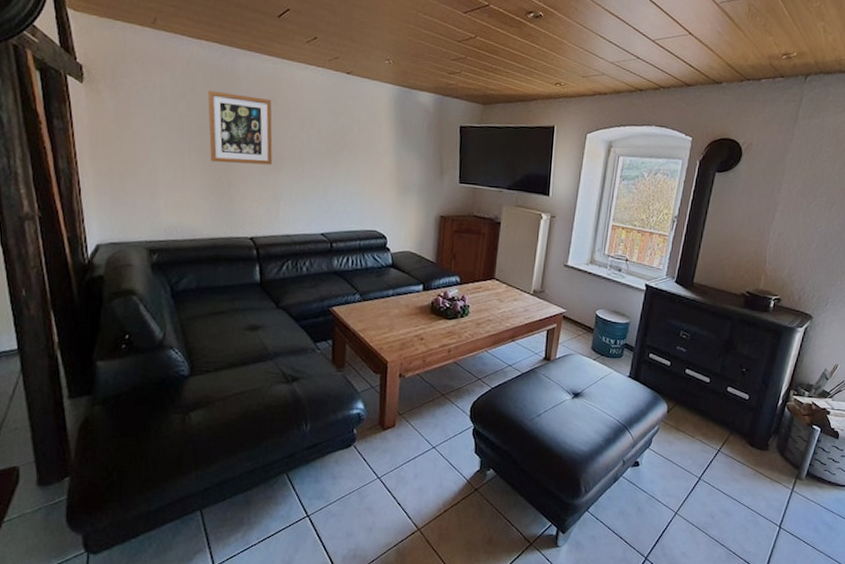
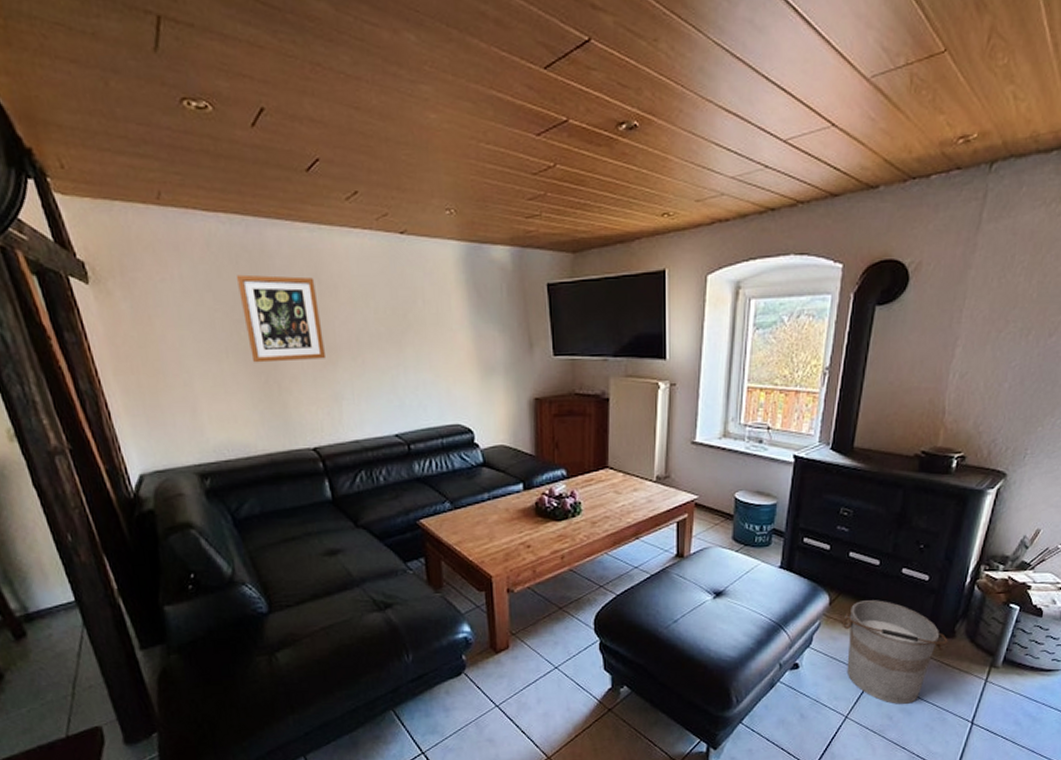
bucket: none [676,412,763,505] -> present [842,600,948,704]

